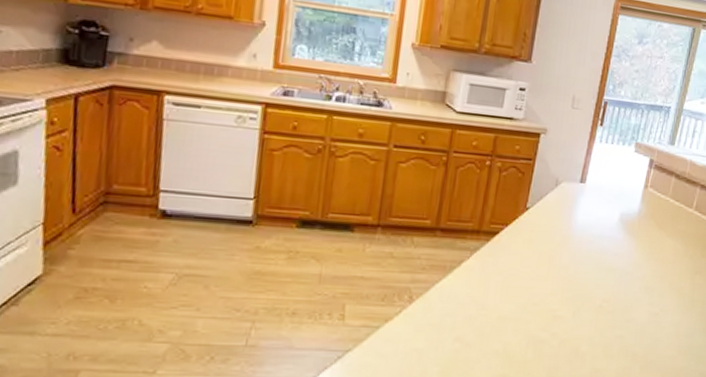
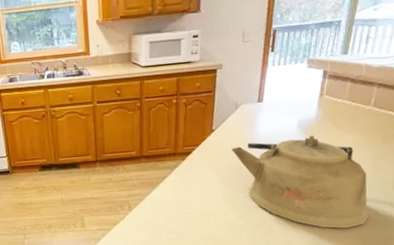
kettle: none [544,230,685,358] -> present [231,134,370,229]

